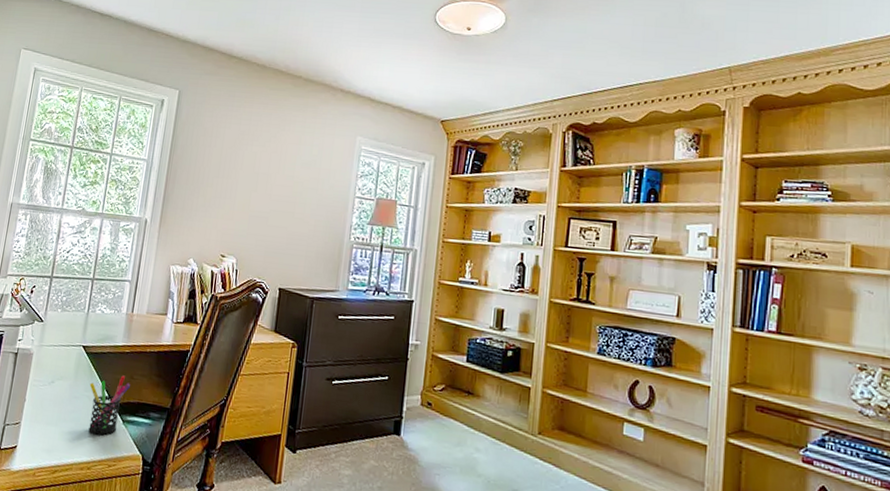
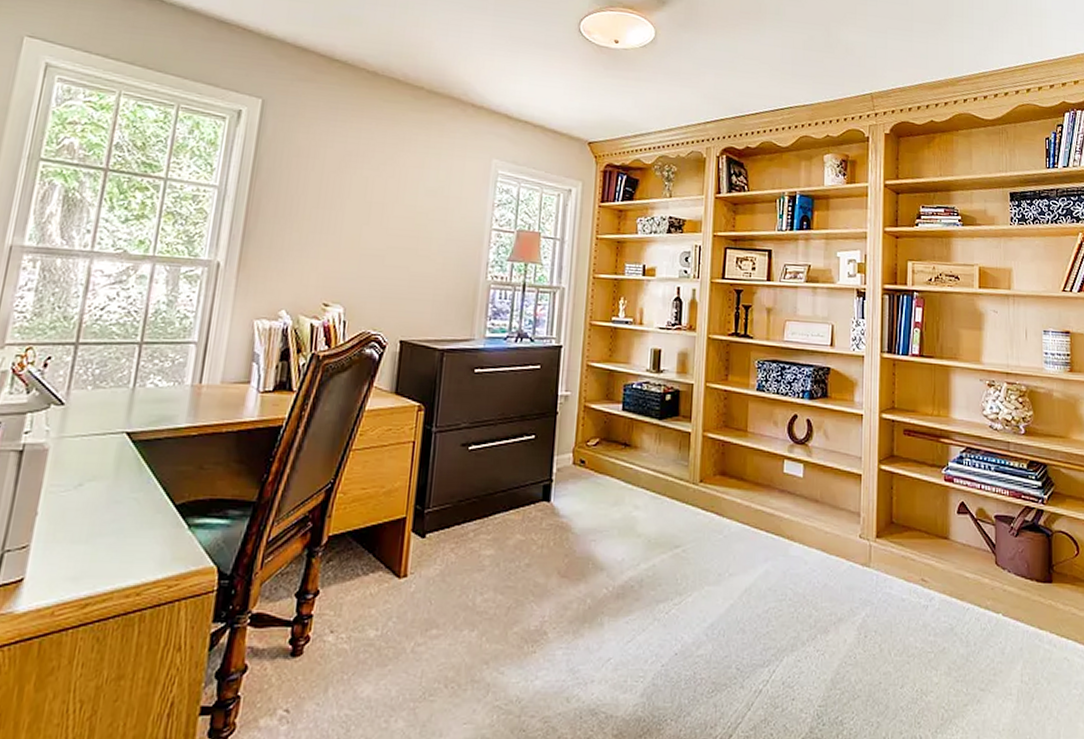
pen holder: present [88,375,130,435] -> none [137,466,199,548]

